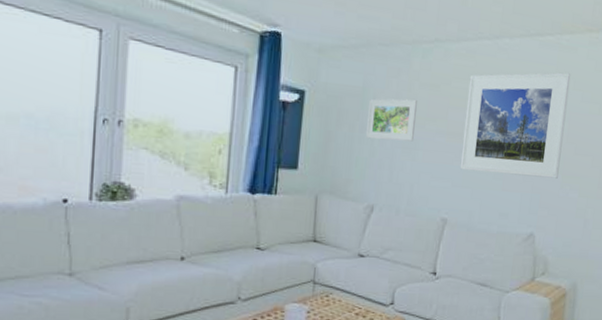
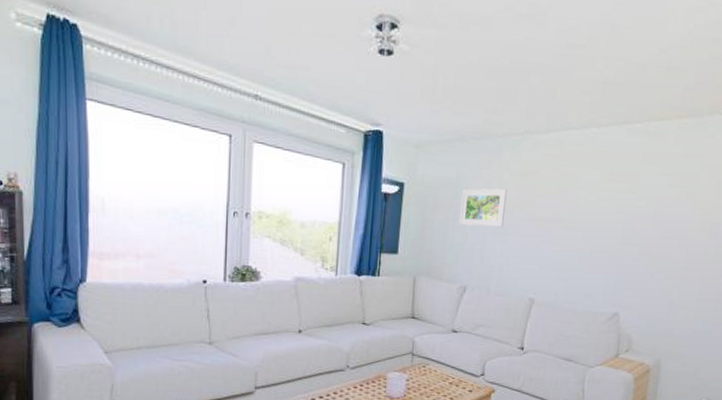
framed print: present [460,72,571,179] -> none [547,158,659,261]

